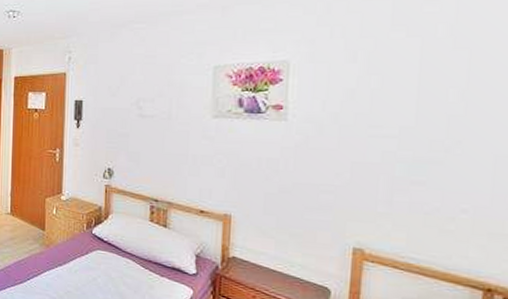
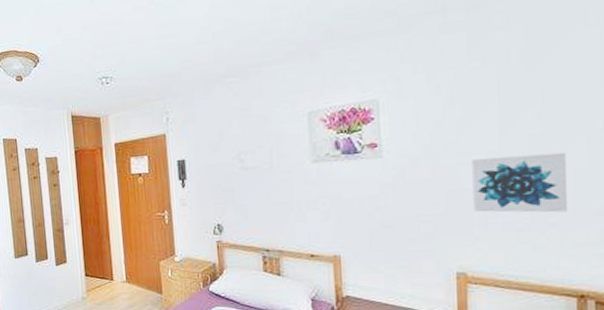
wall art: none [379,133,489,200] -> present [472,152,569,213]

